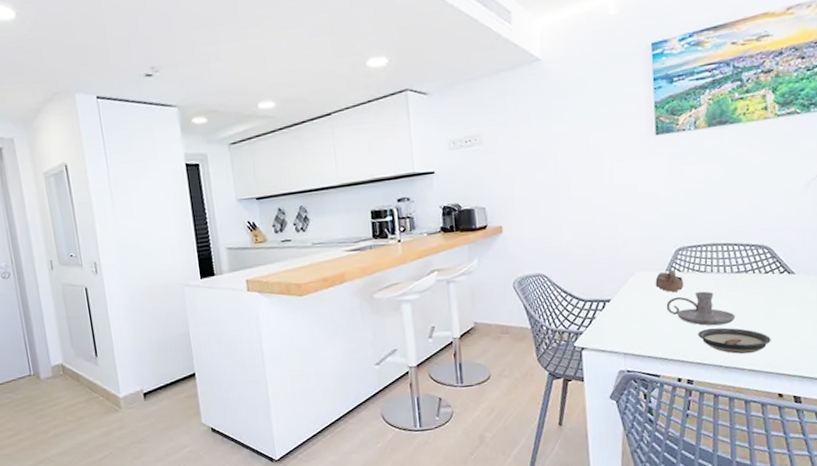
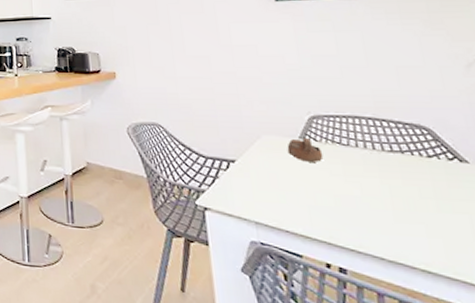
candle holder: present [666,291,736,326] -> none [303,166,395,210]
saucer: present [698,327,771,354] -> none [346,211,449,251]

